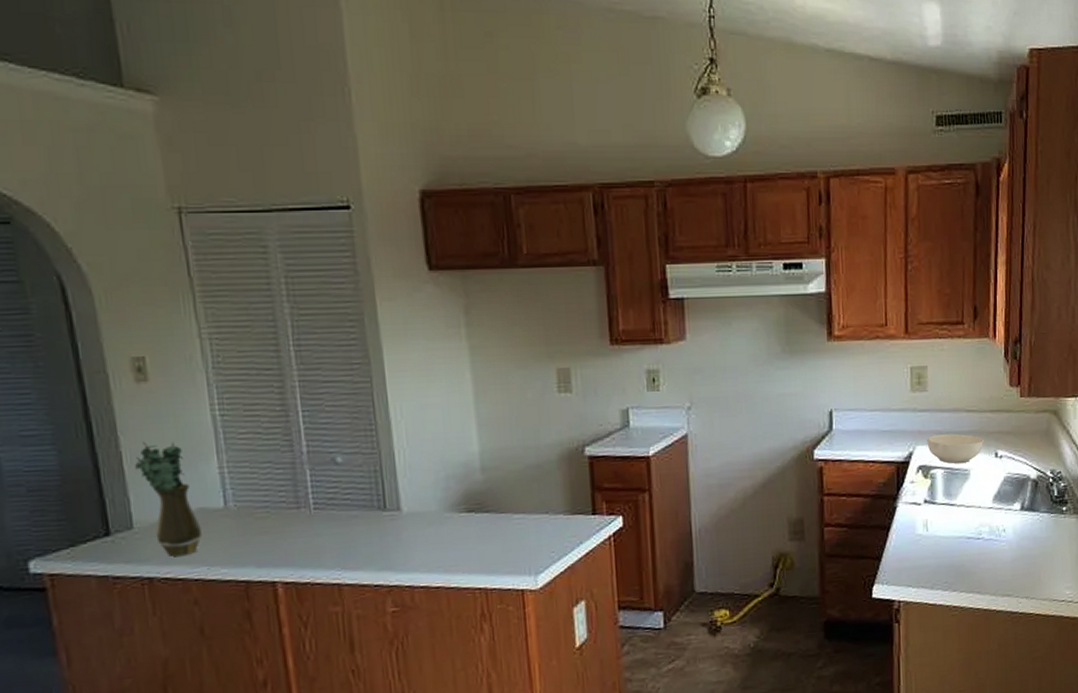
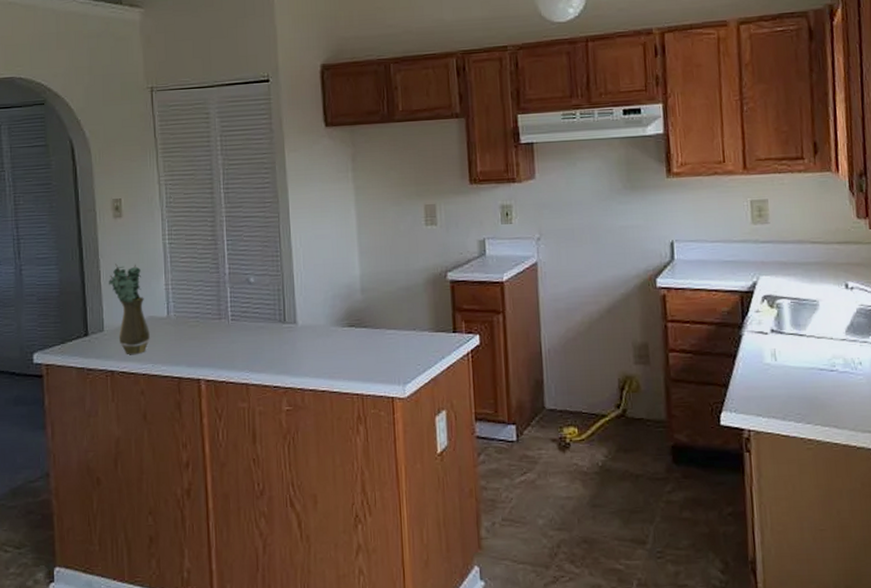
bowl: present [927,433,985,464] -> none [771,264,833,294]

